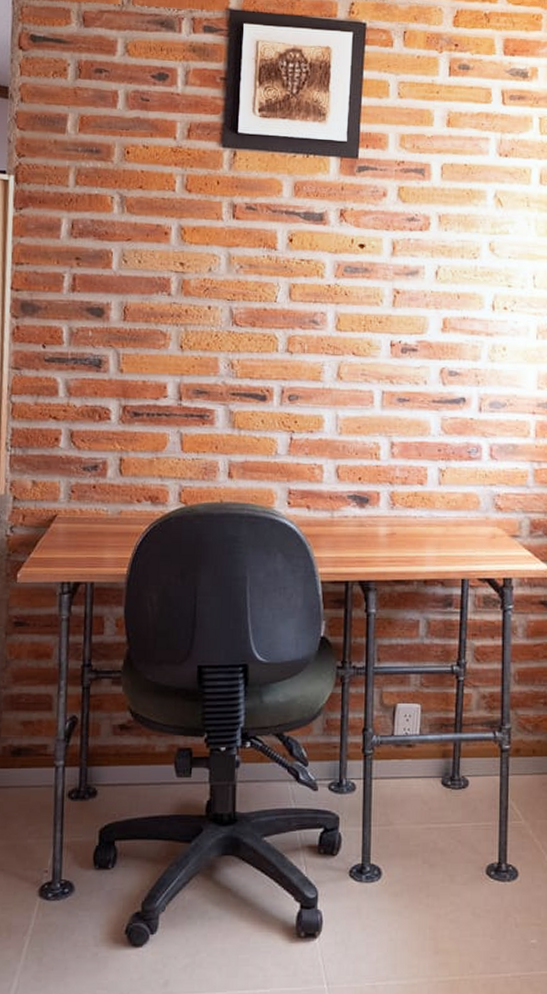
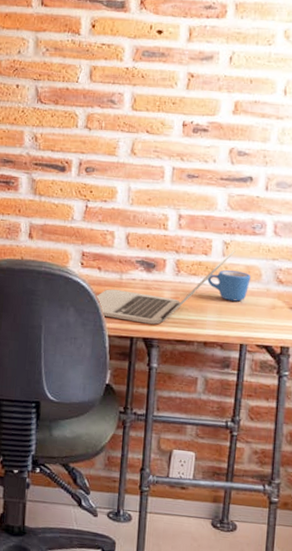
laptop: none [306,477,452,565] -> present [97,250,236,325]
mug: none [424,500,469,533] -> present [207,270,251,302]

